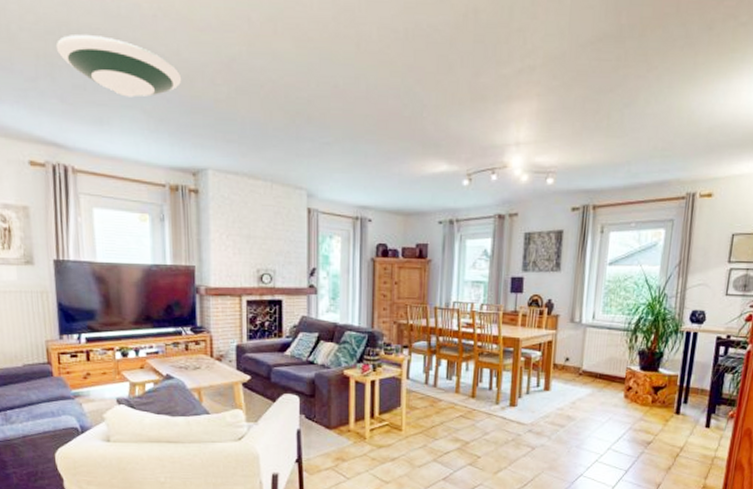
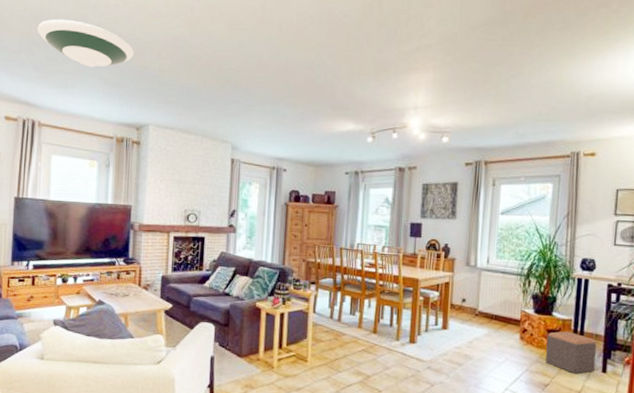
footstool: none [649,387,702,430] -> present [546,331,597,374]

